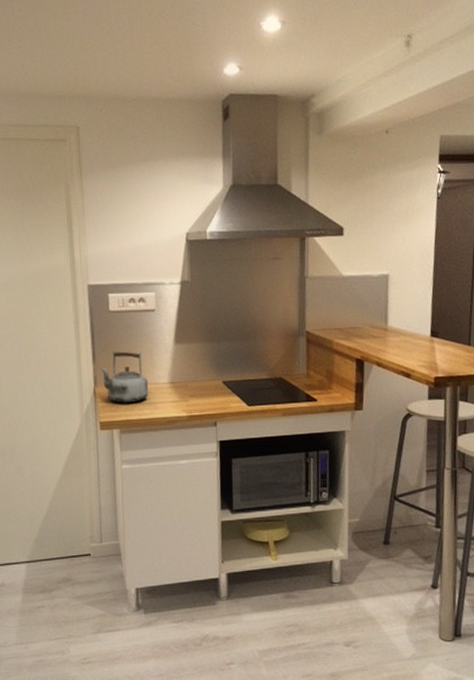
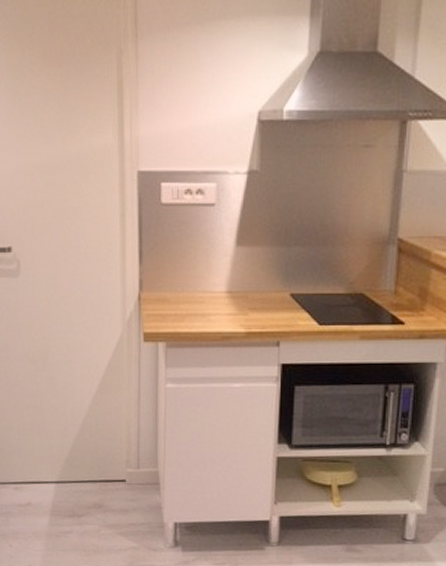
kettle: present [101,351,149,403] -> none [148,252,202,312]

